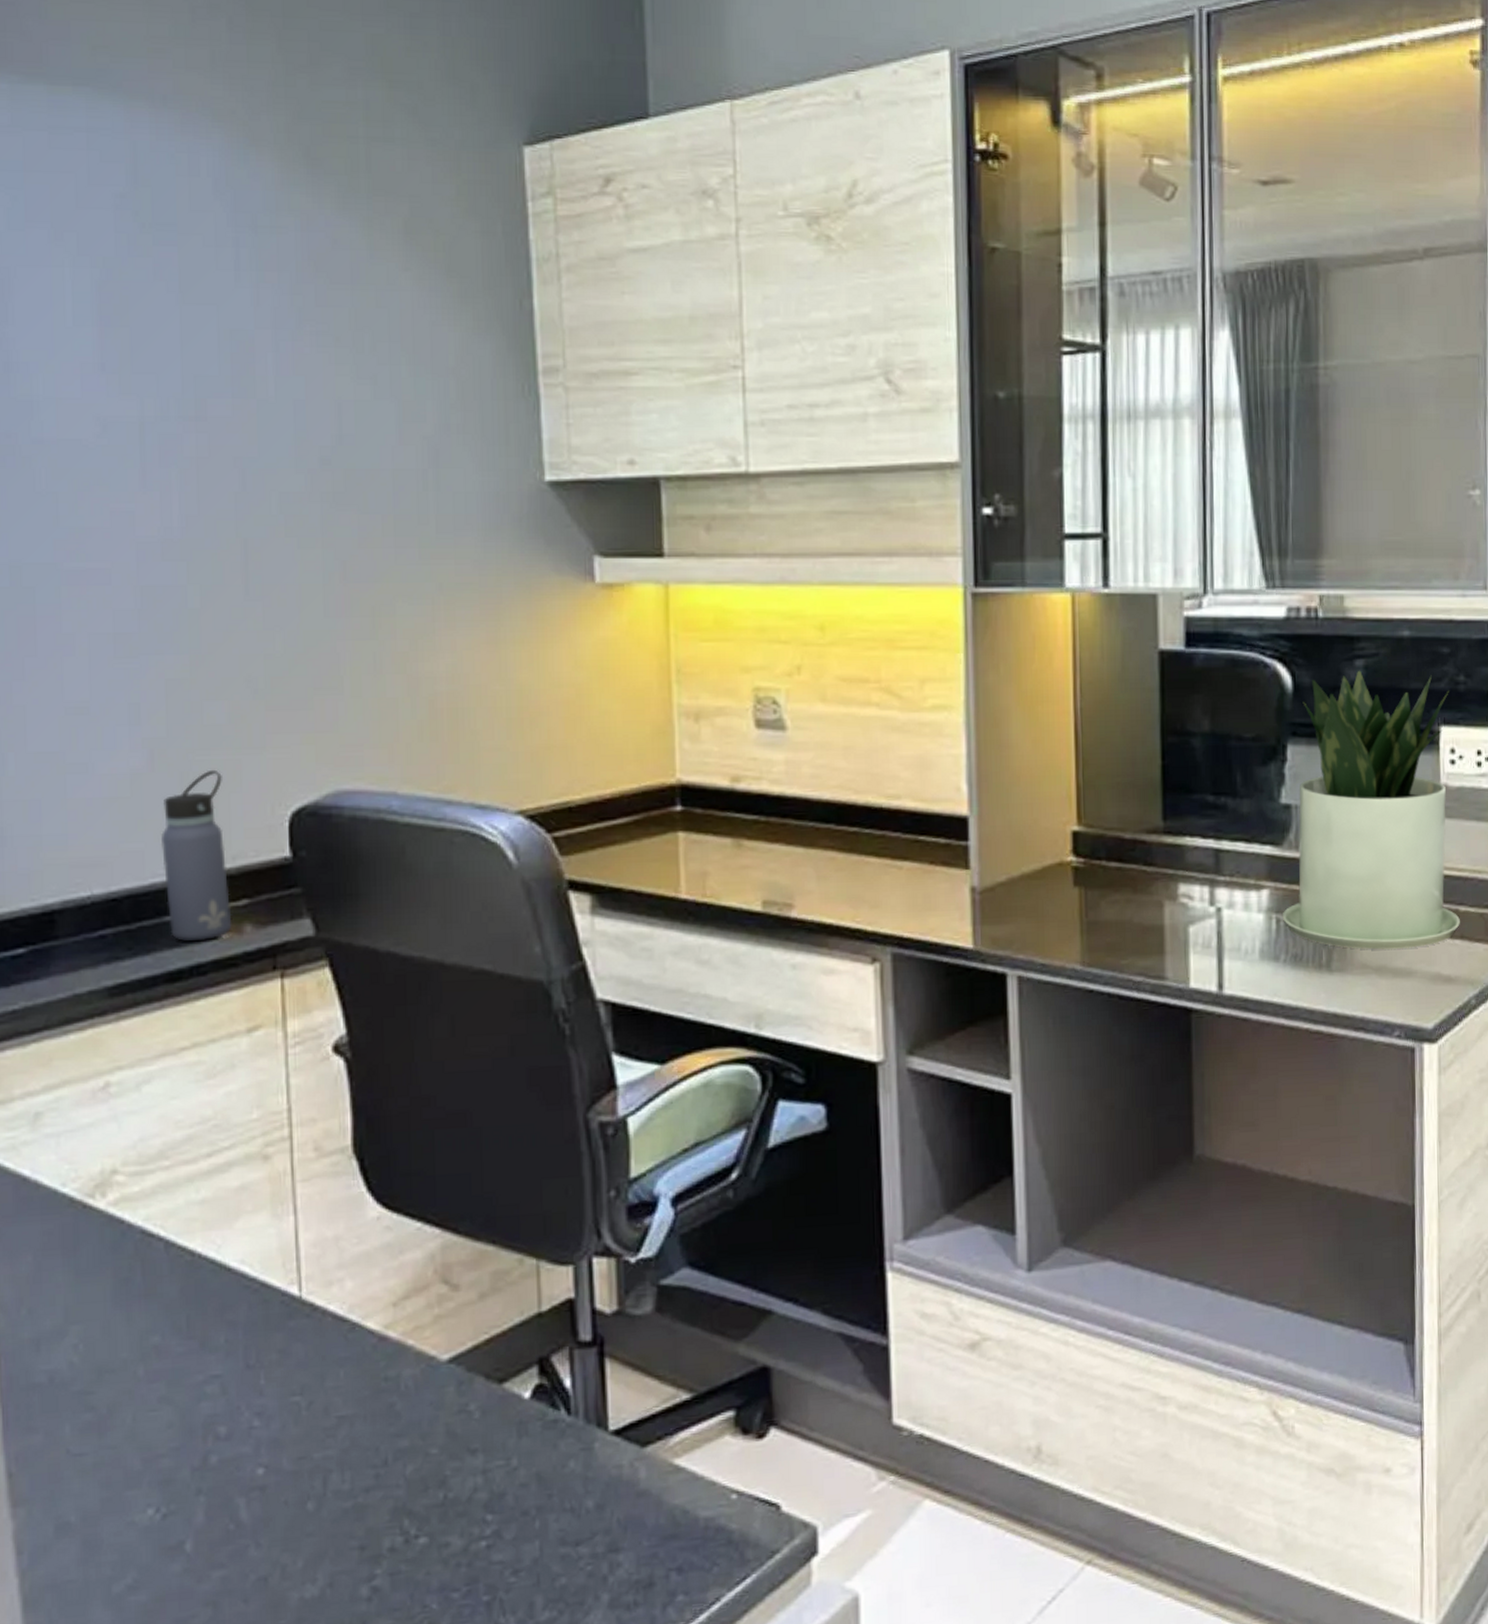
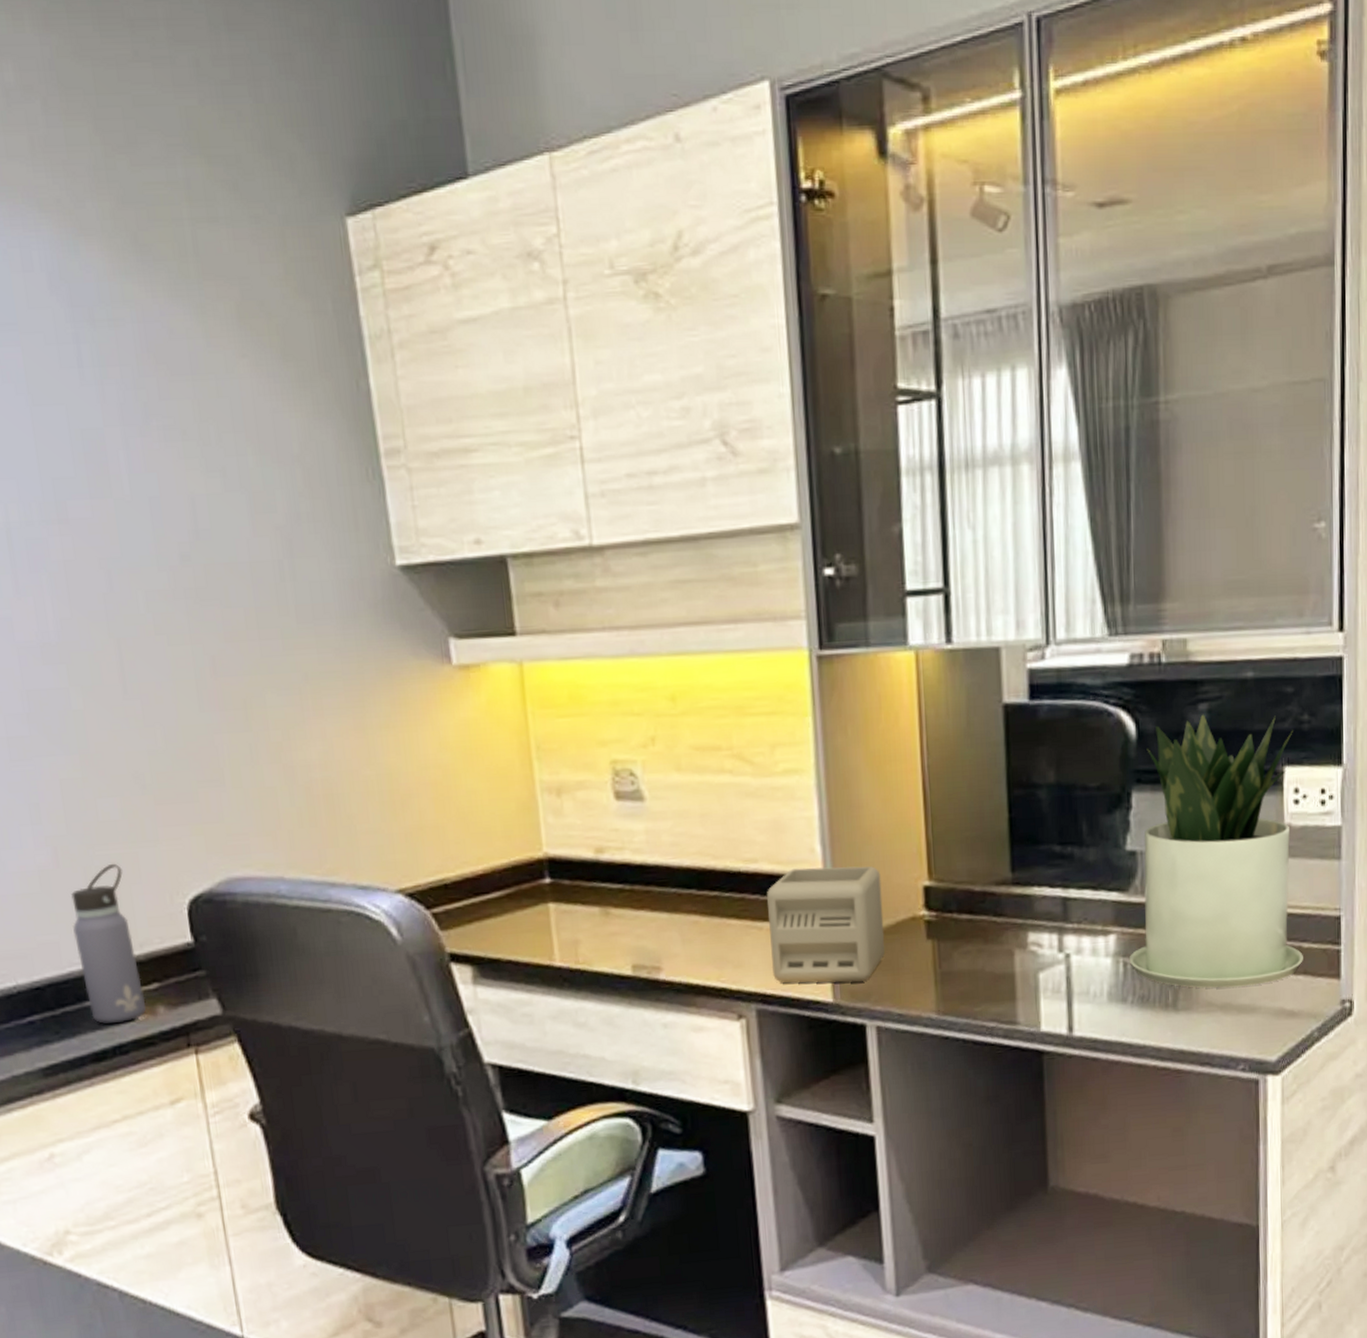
desk organizer: none [909,807,1030,929] -> present [767,866,886,983]

